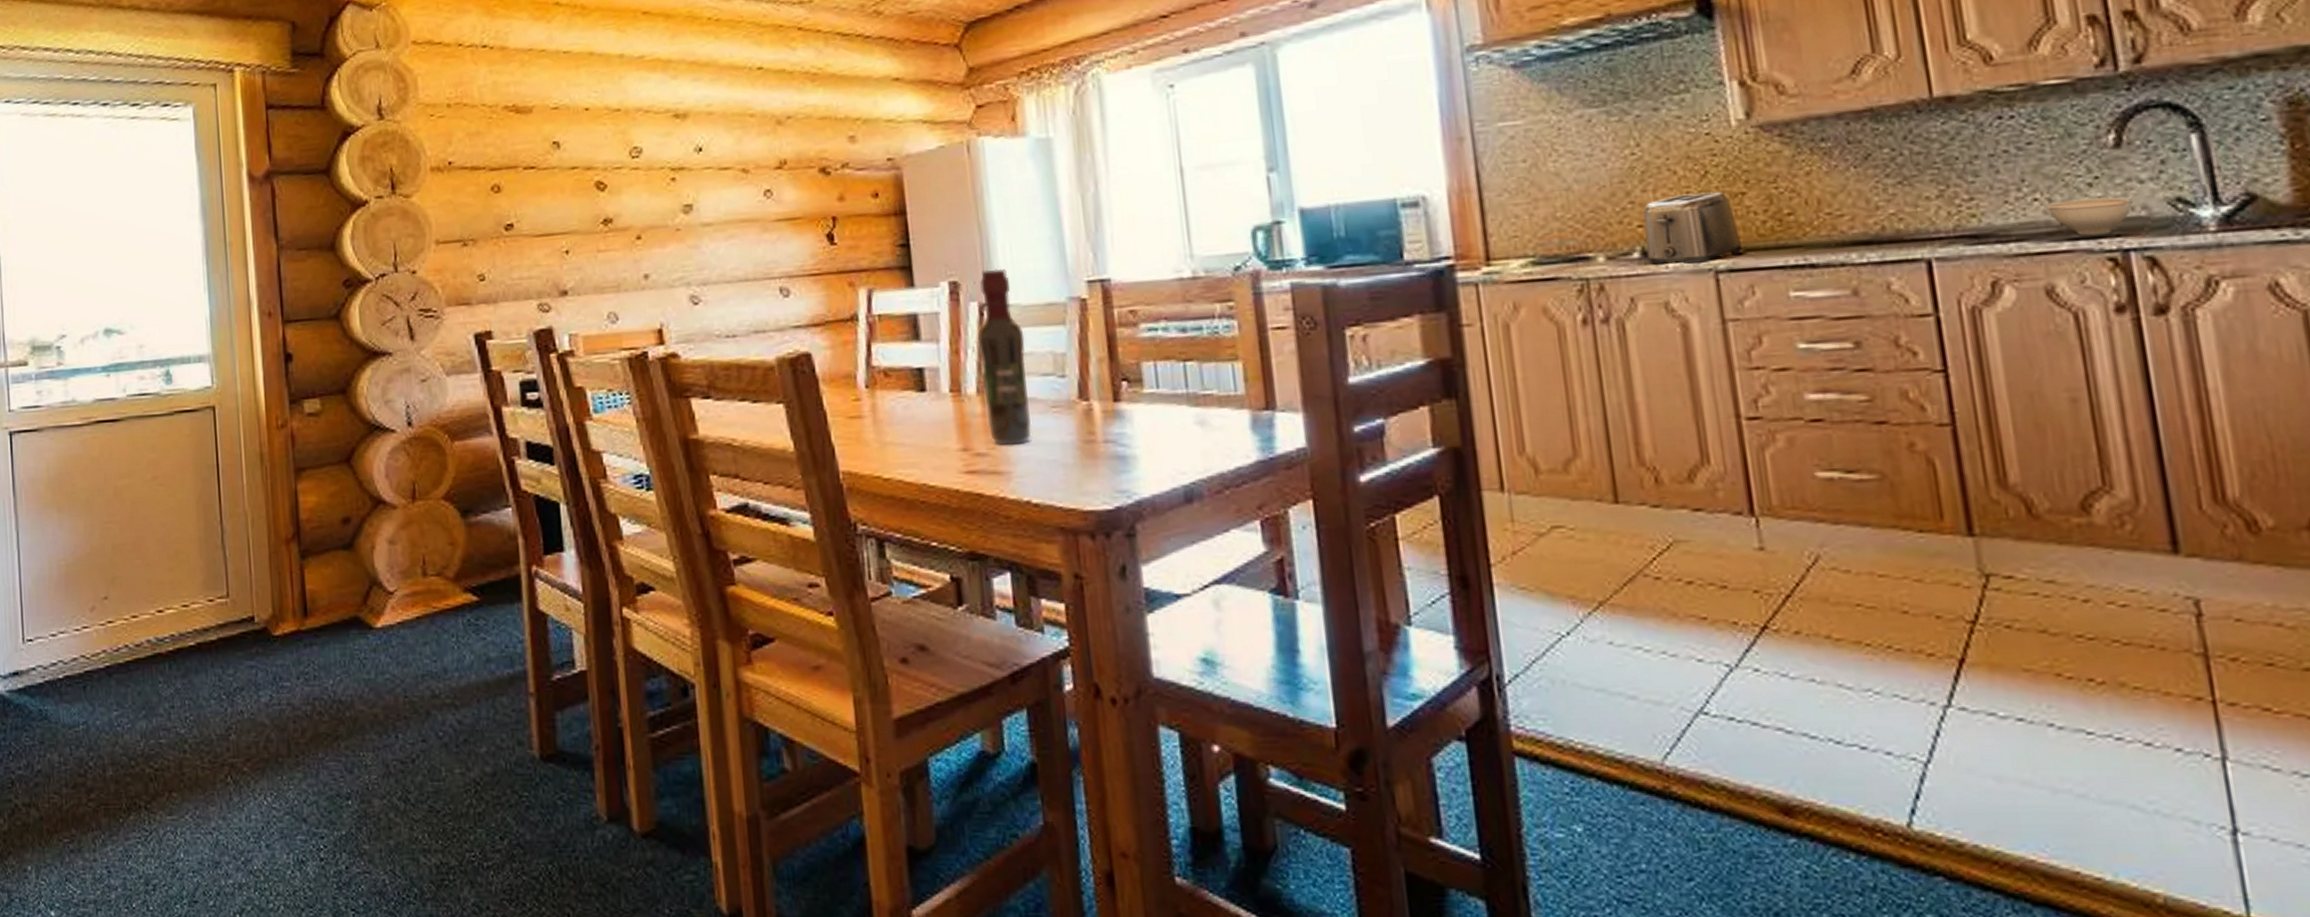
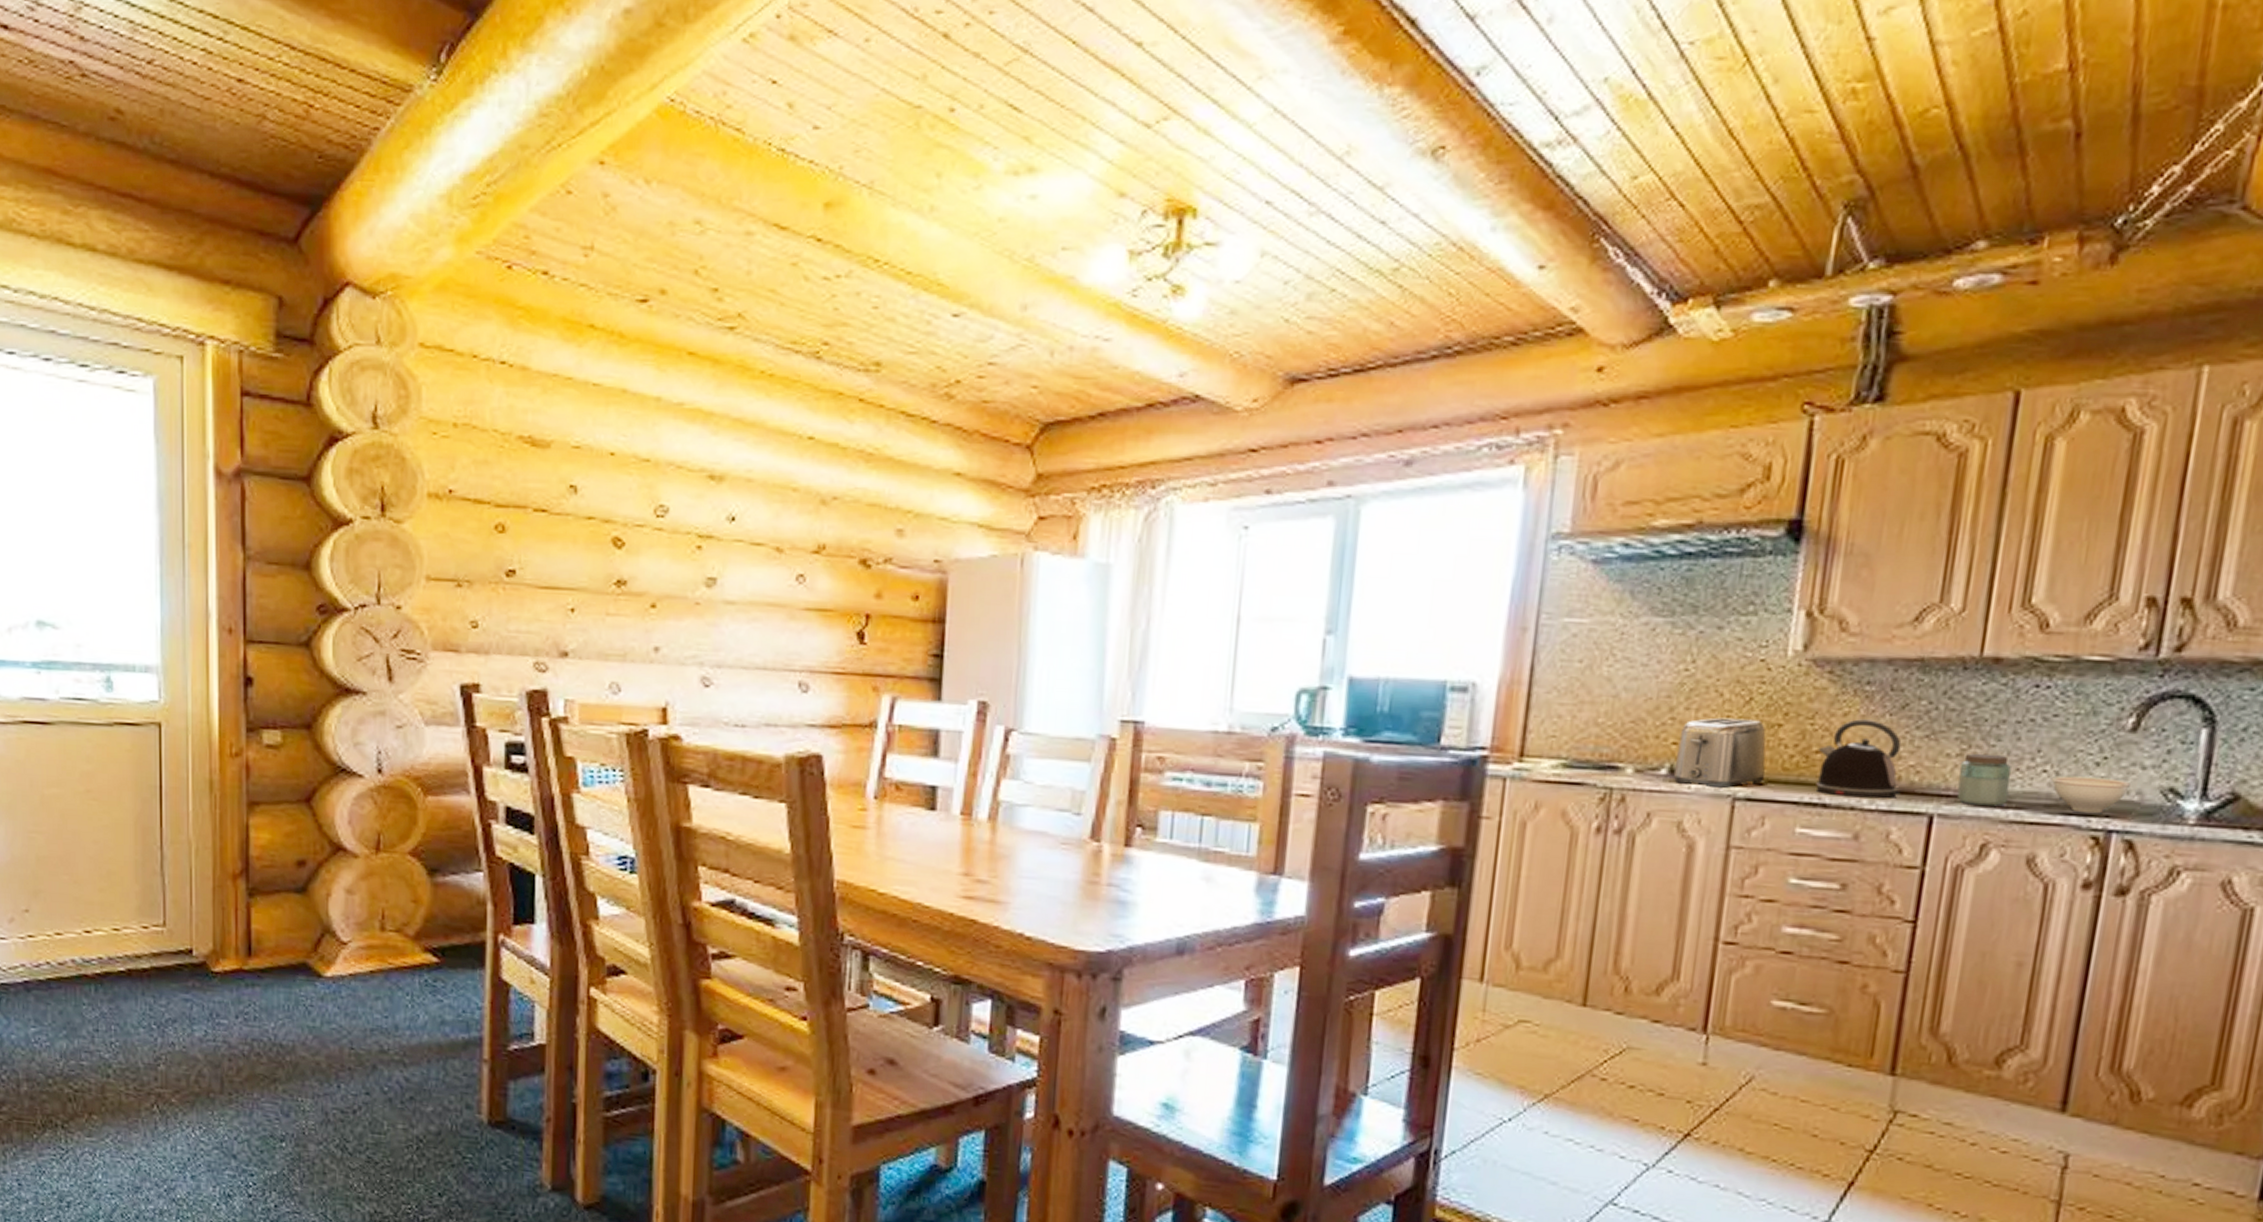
wine bottle: present [977,268,1032,445] -> none [993,693,1047,876]
kettle: none [1789,175,1889,255] -> present [1816,719,1902,799]
peanut butter: none [1943,190,2006,244] -> present [1956,753,2011,806]

